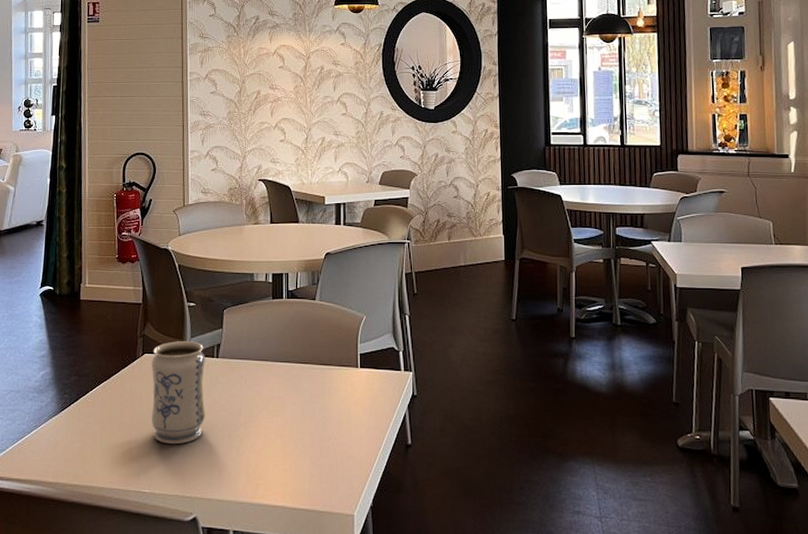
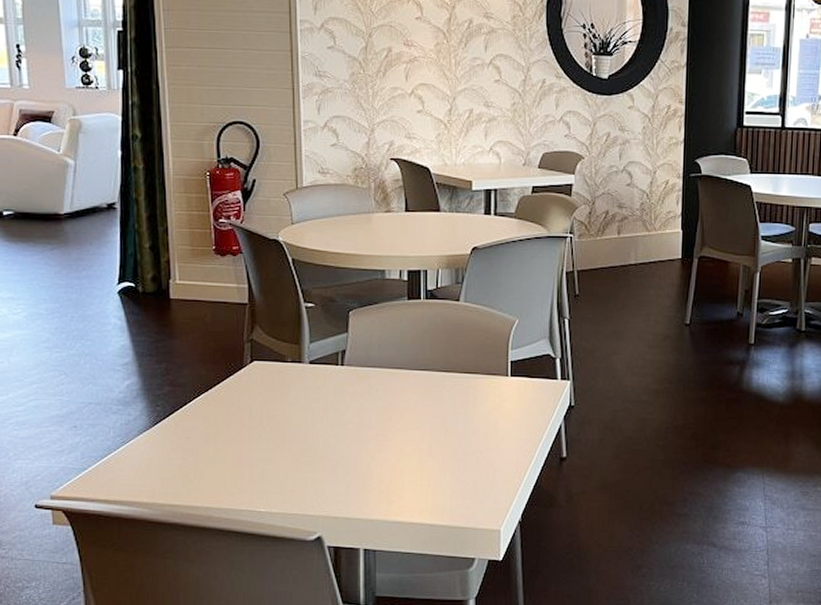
vase: present [151,341,205,445] -> none [262,347,329,461]

